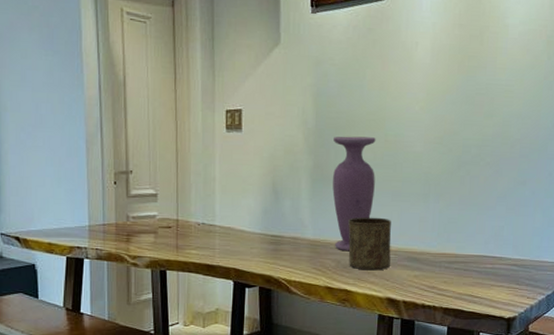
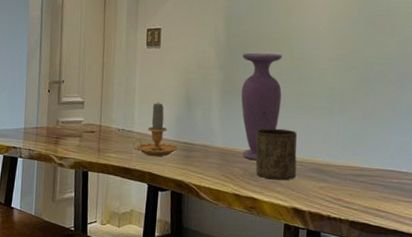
candle: none [215,192,266,252] -> present [133,102,178,157]

